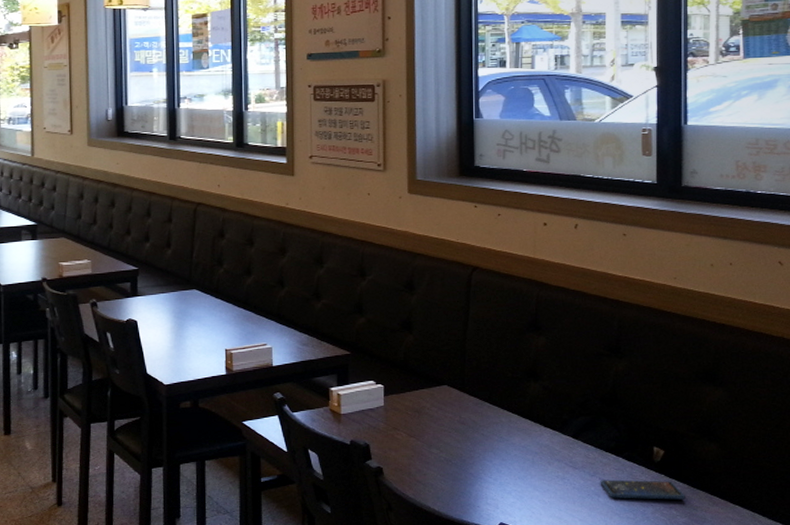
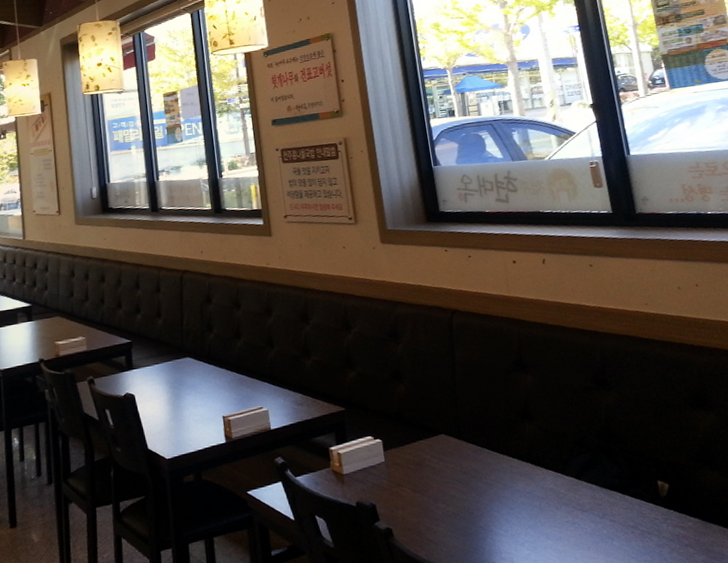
smartphone: present [600,479,685,500] -> none [611,516,699,541]

